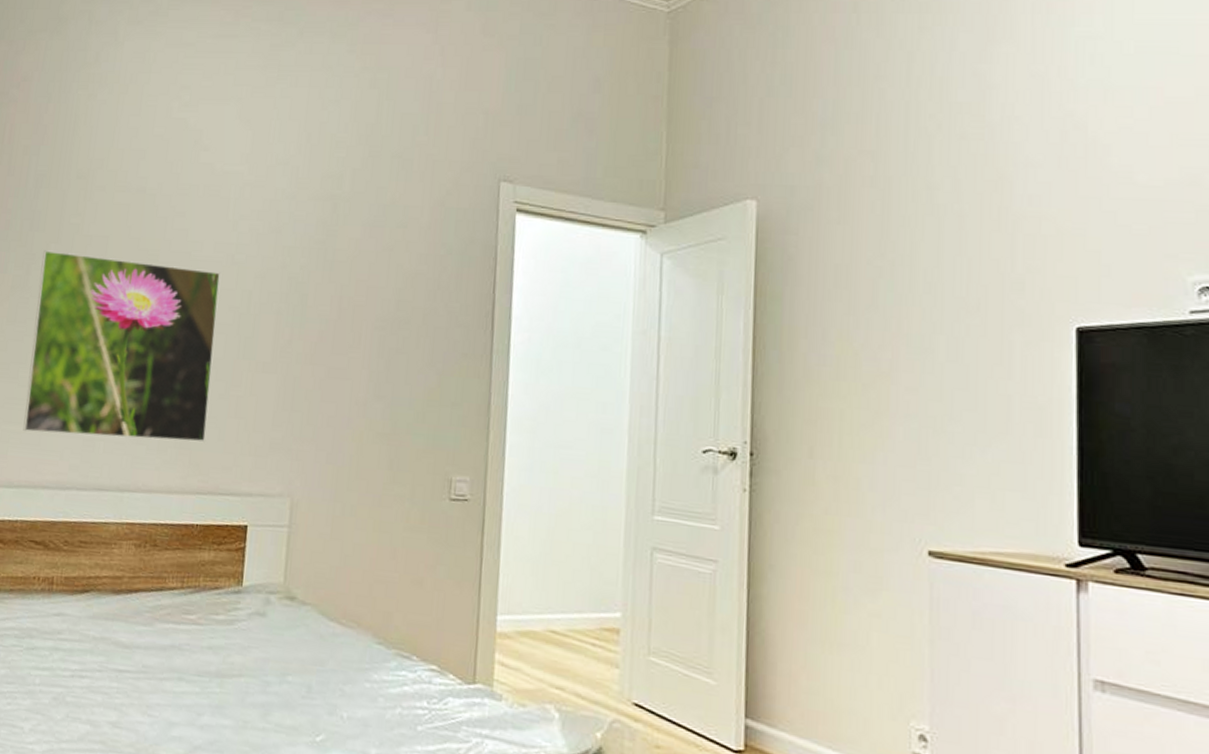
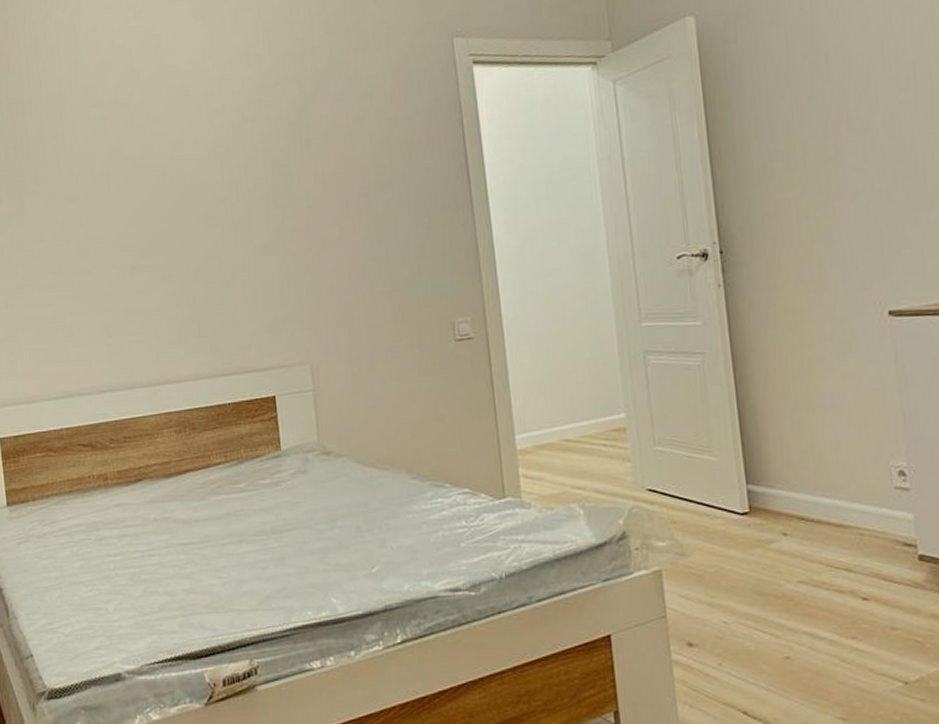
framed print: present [23,250,220,443] -> none [32,168,221,348]

